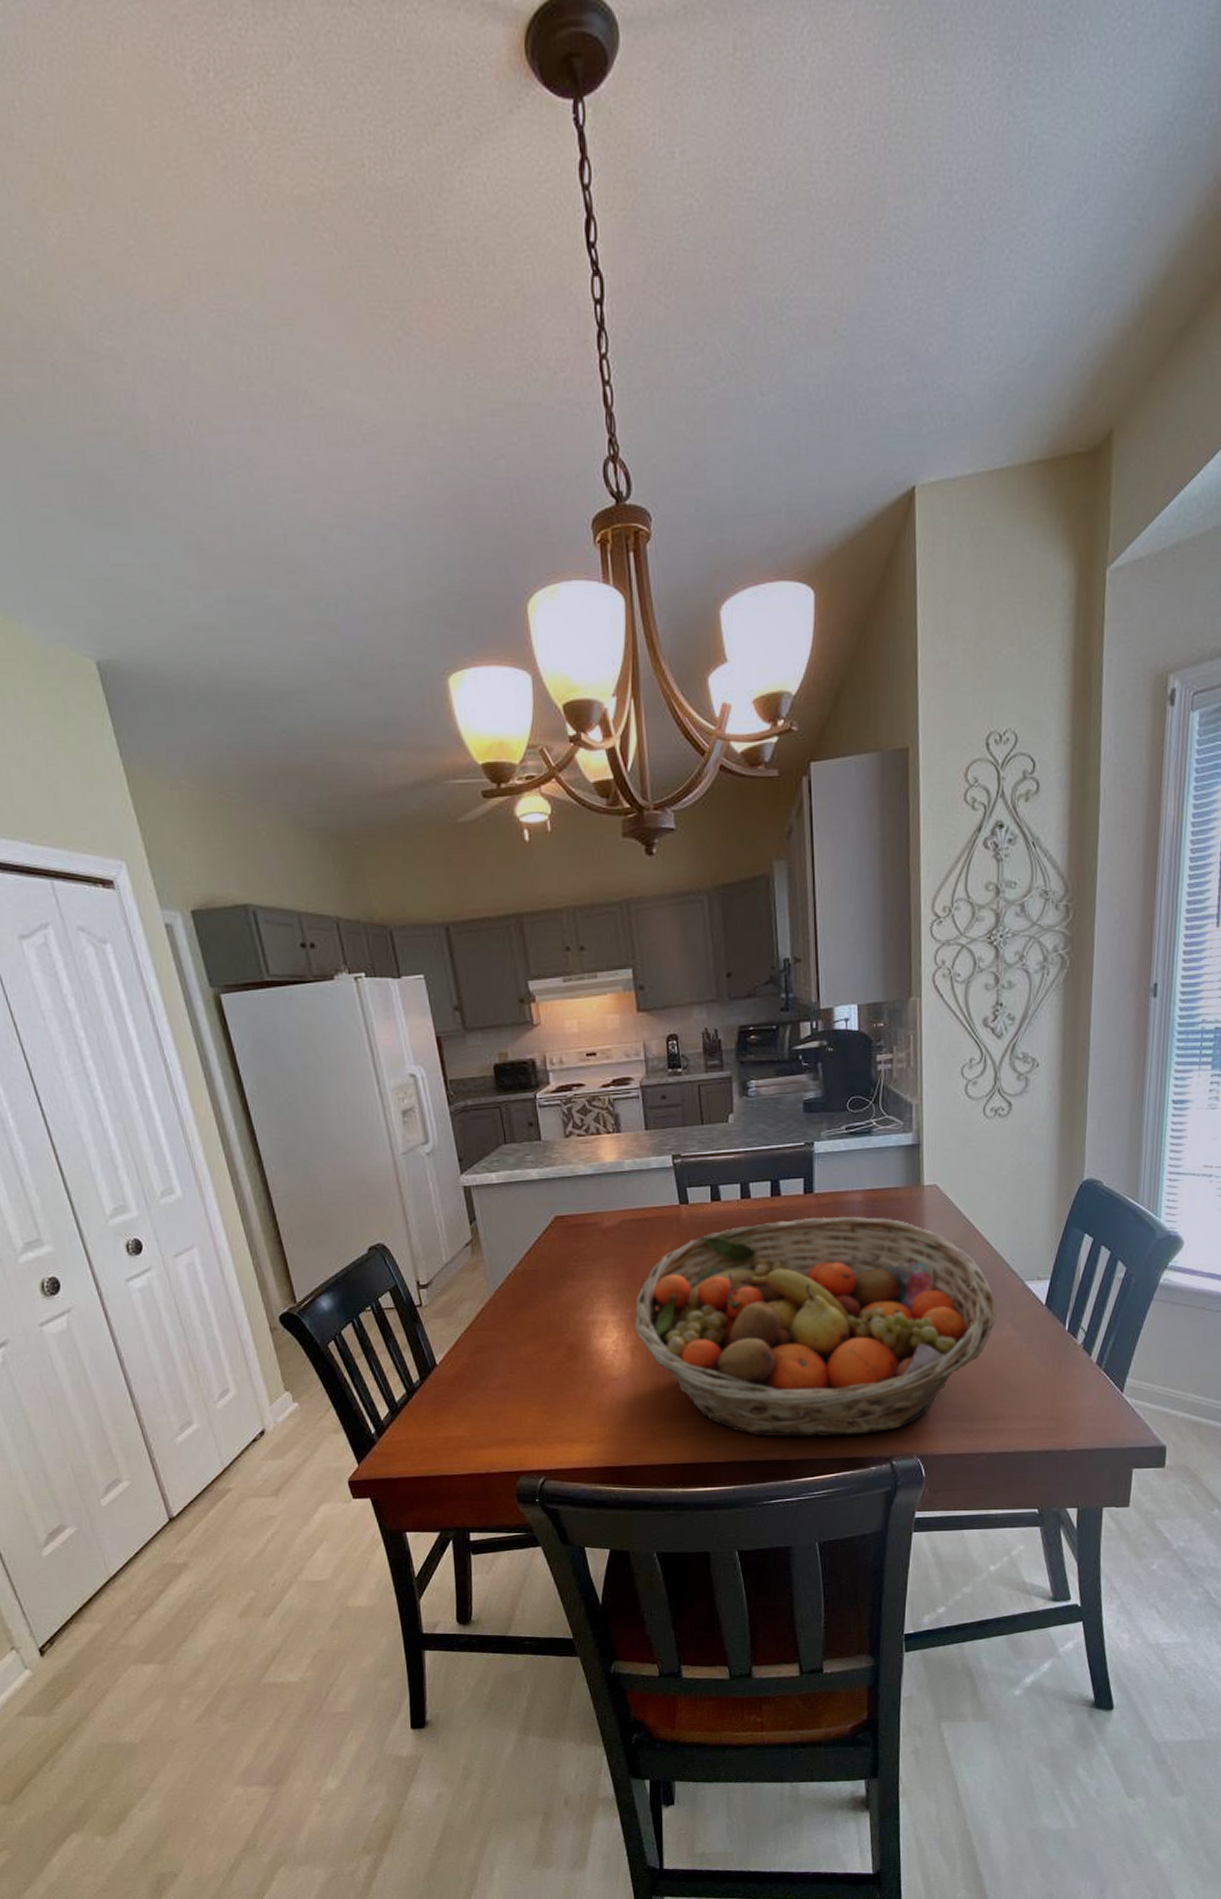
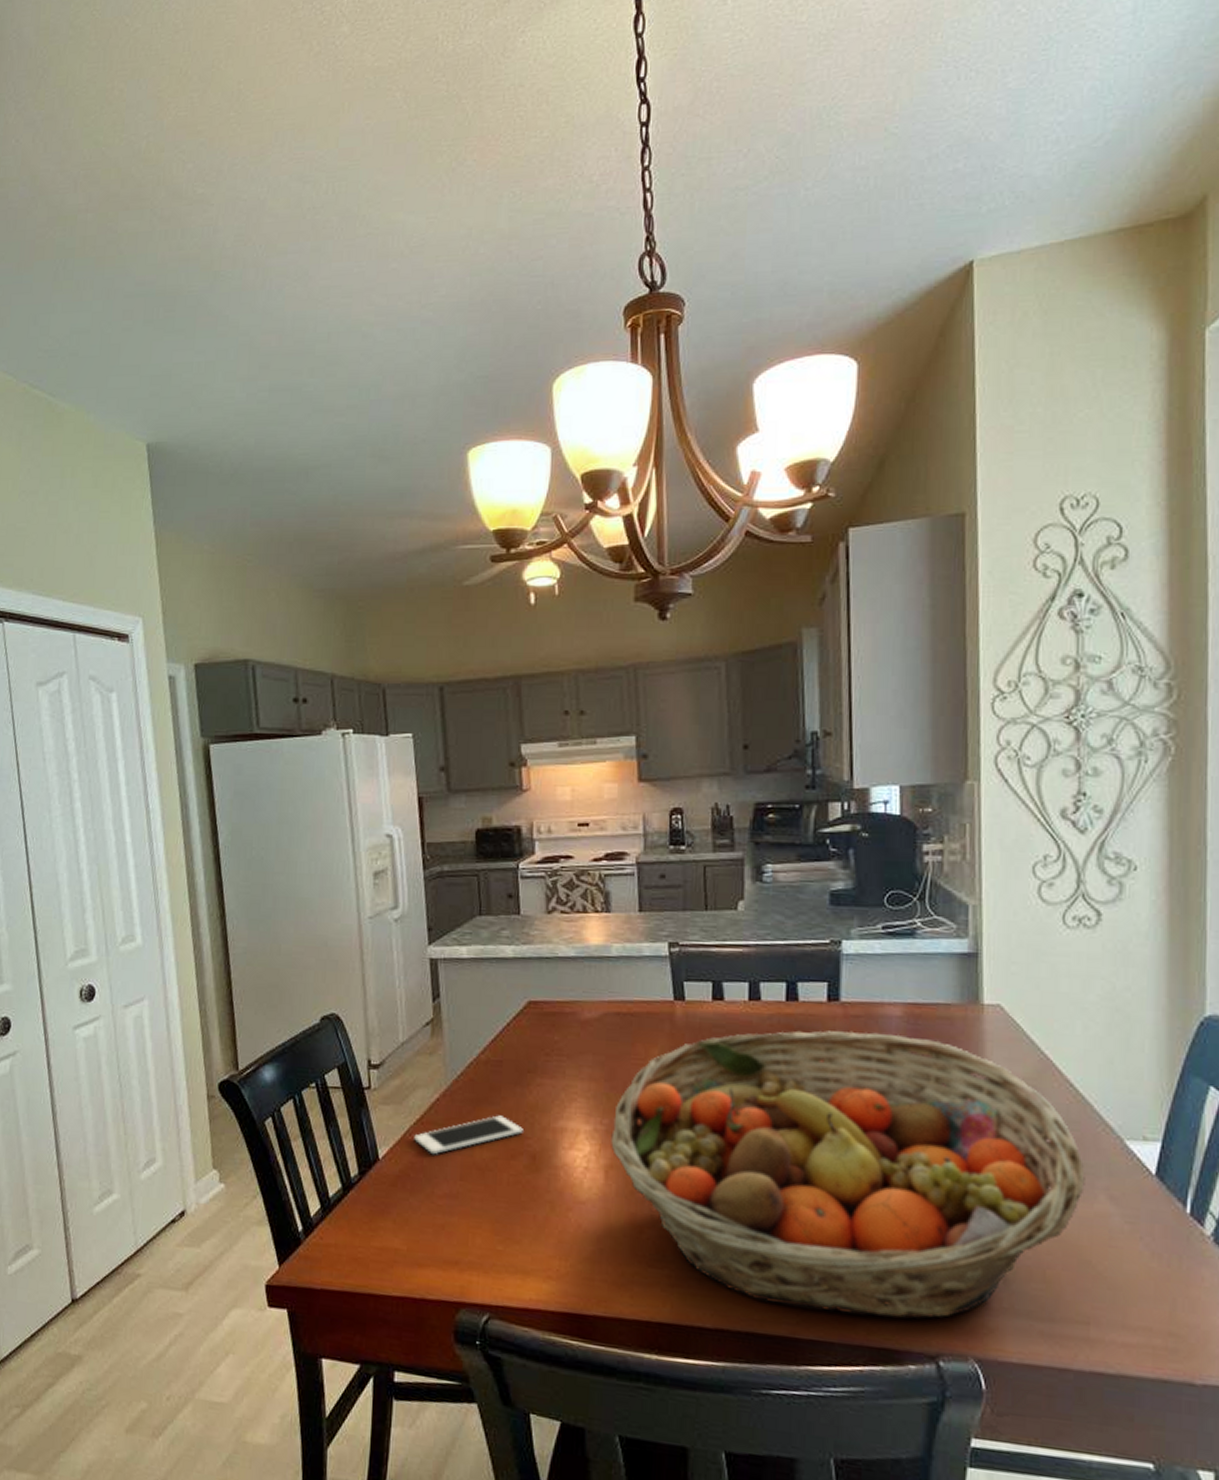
cell phone: none [466,1316,560,1356] -> present [414,1115,523,1155]

